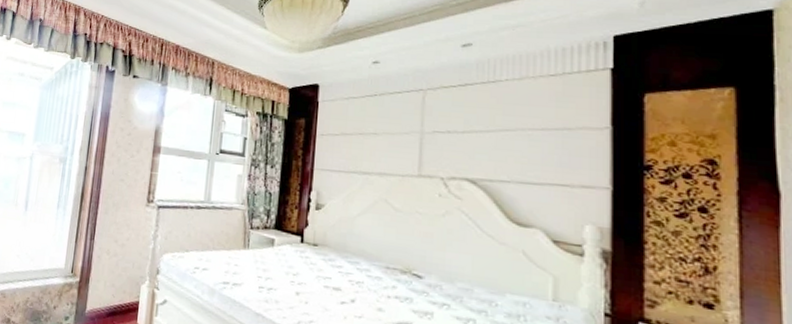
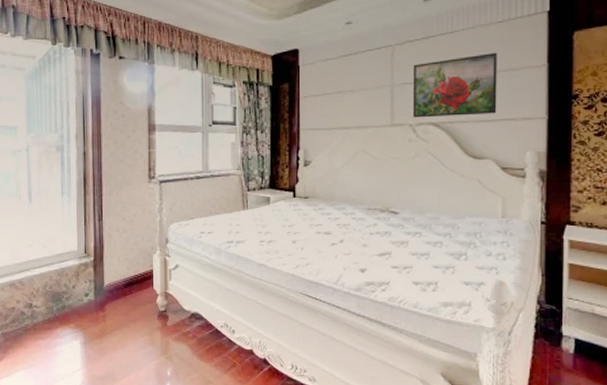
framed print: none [444,107,549,177] -> present [413,52,497,118]

